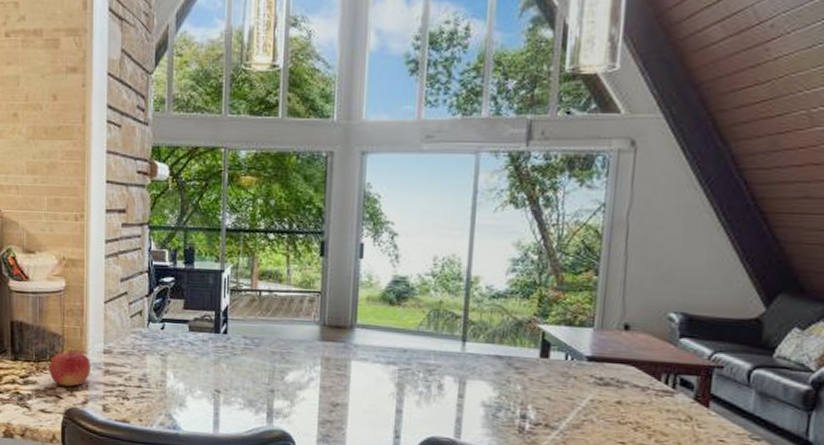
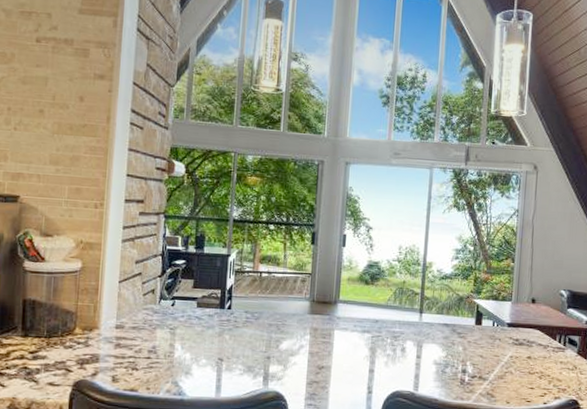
fruit: present [49,349,92,387] -> none [59,325,103,360]

